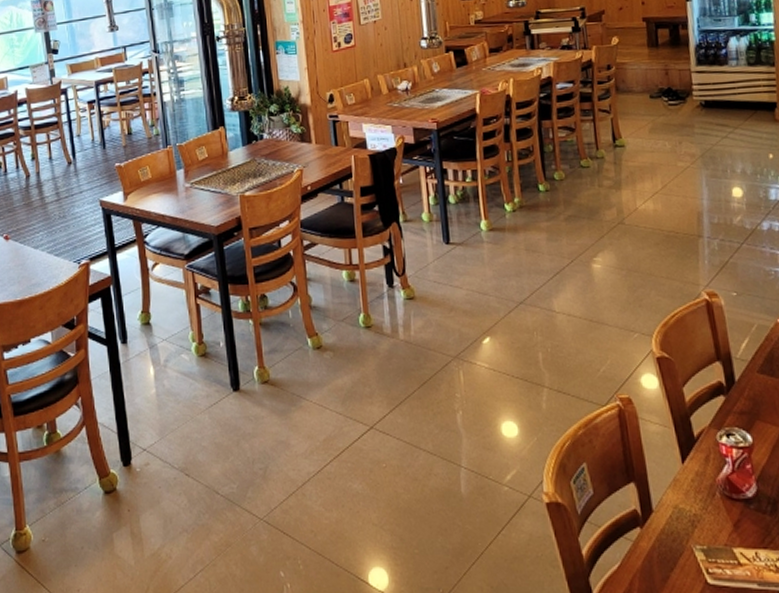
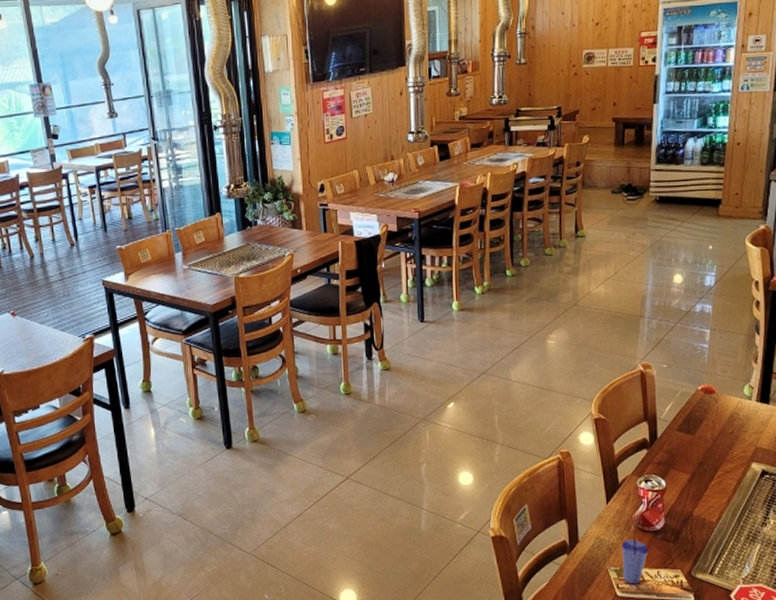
straw: none [706,497,741,569] -> present [622,530,648,585]

